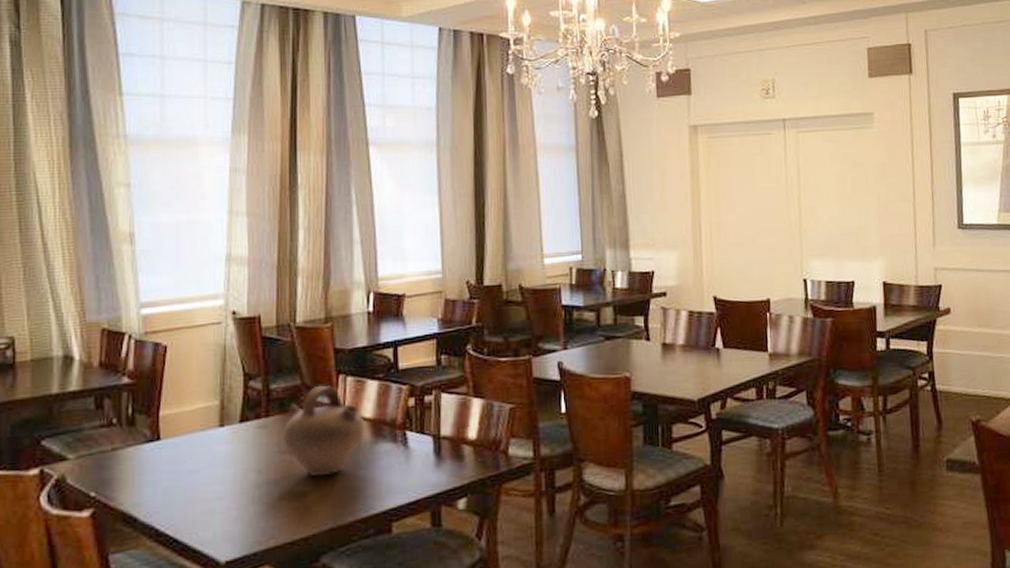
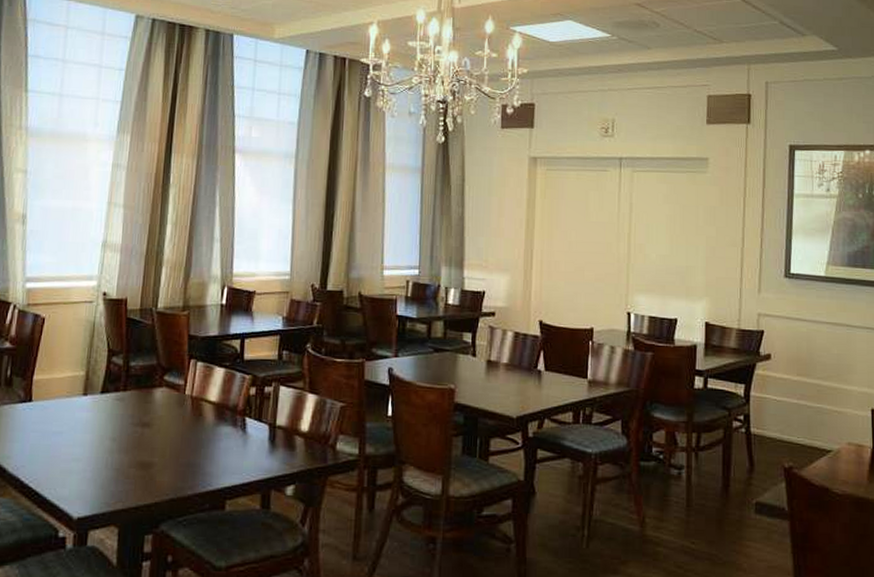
jug: present [282,385,365,476] -> none [136,367,210,450]

